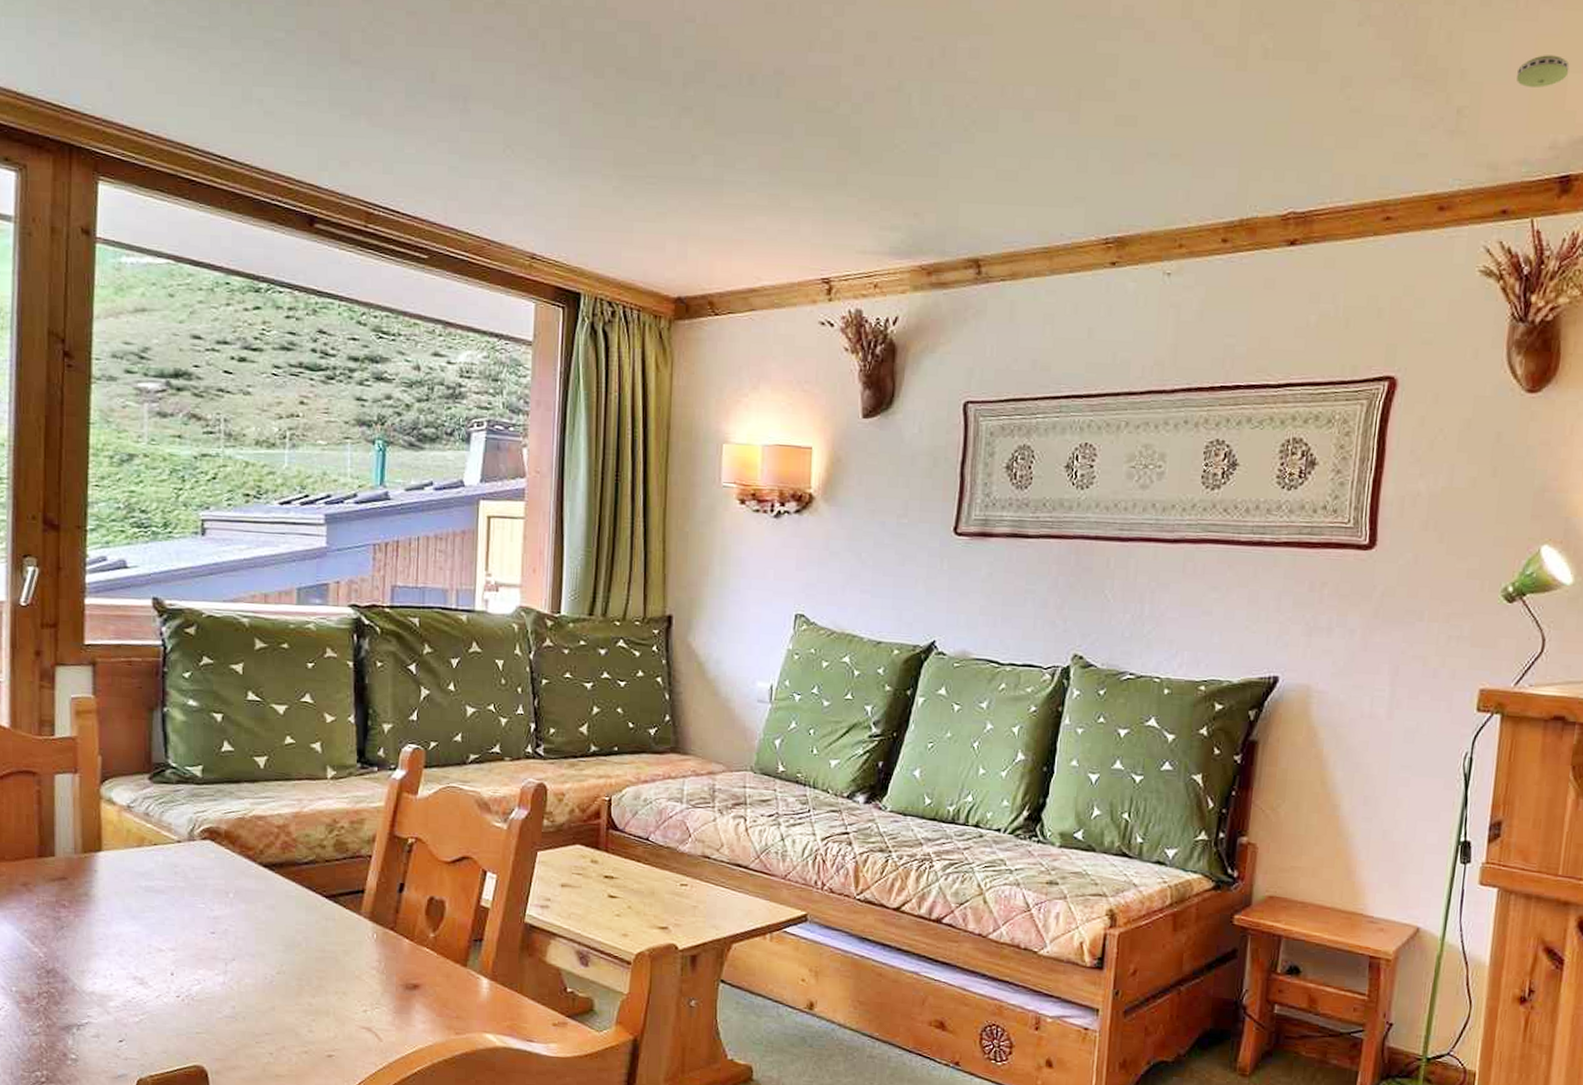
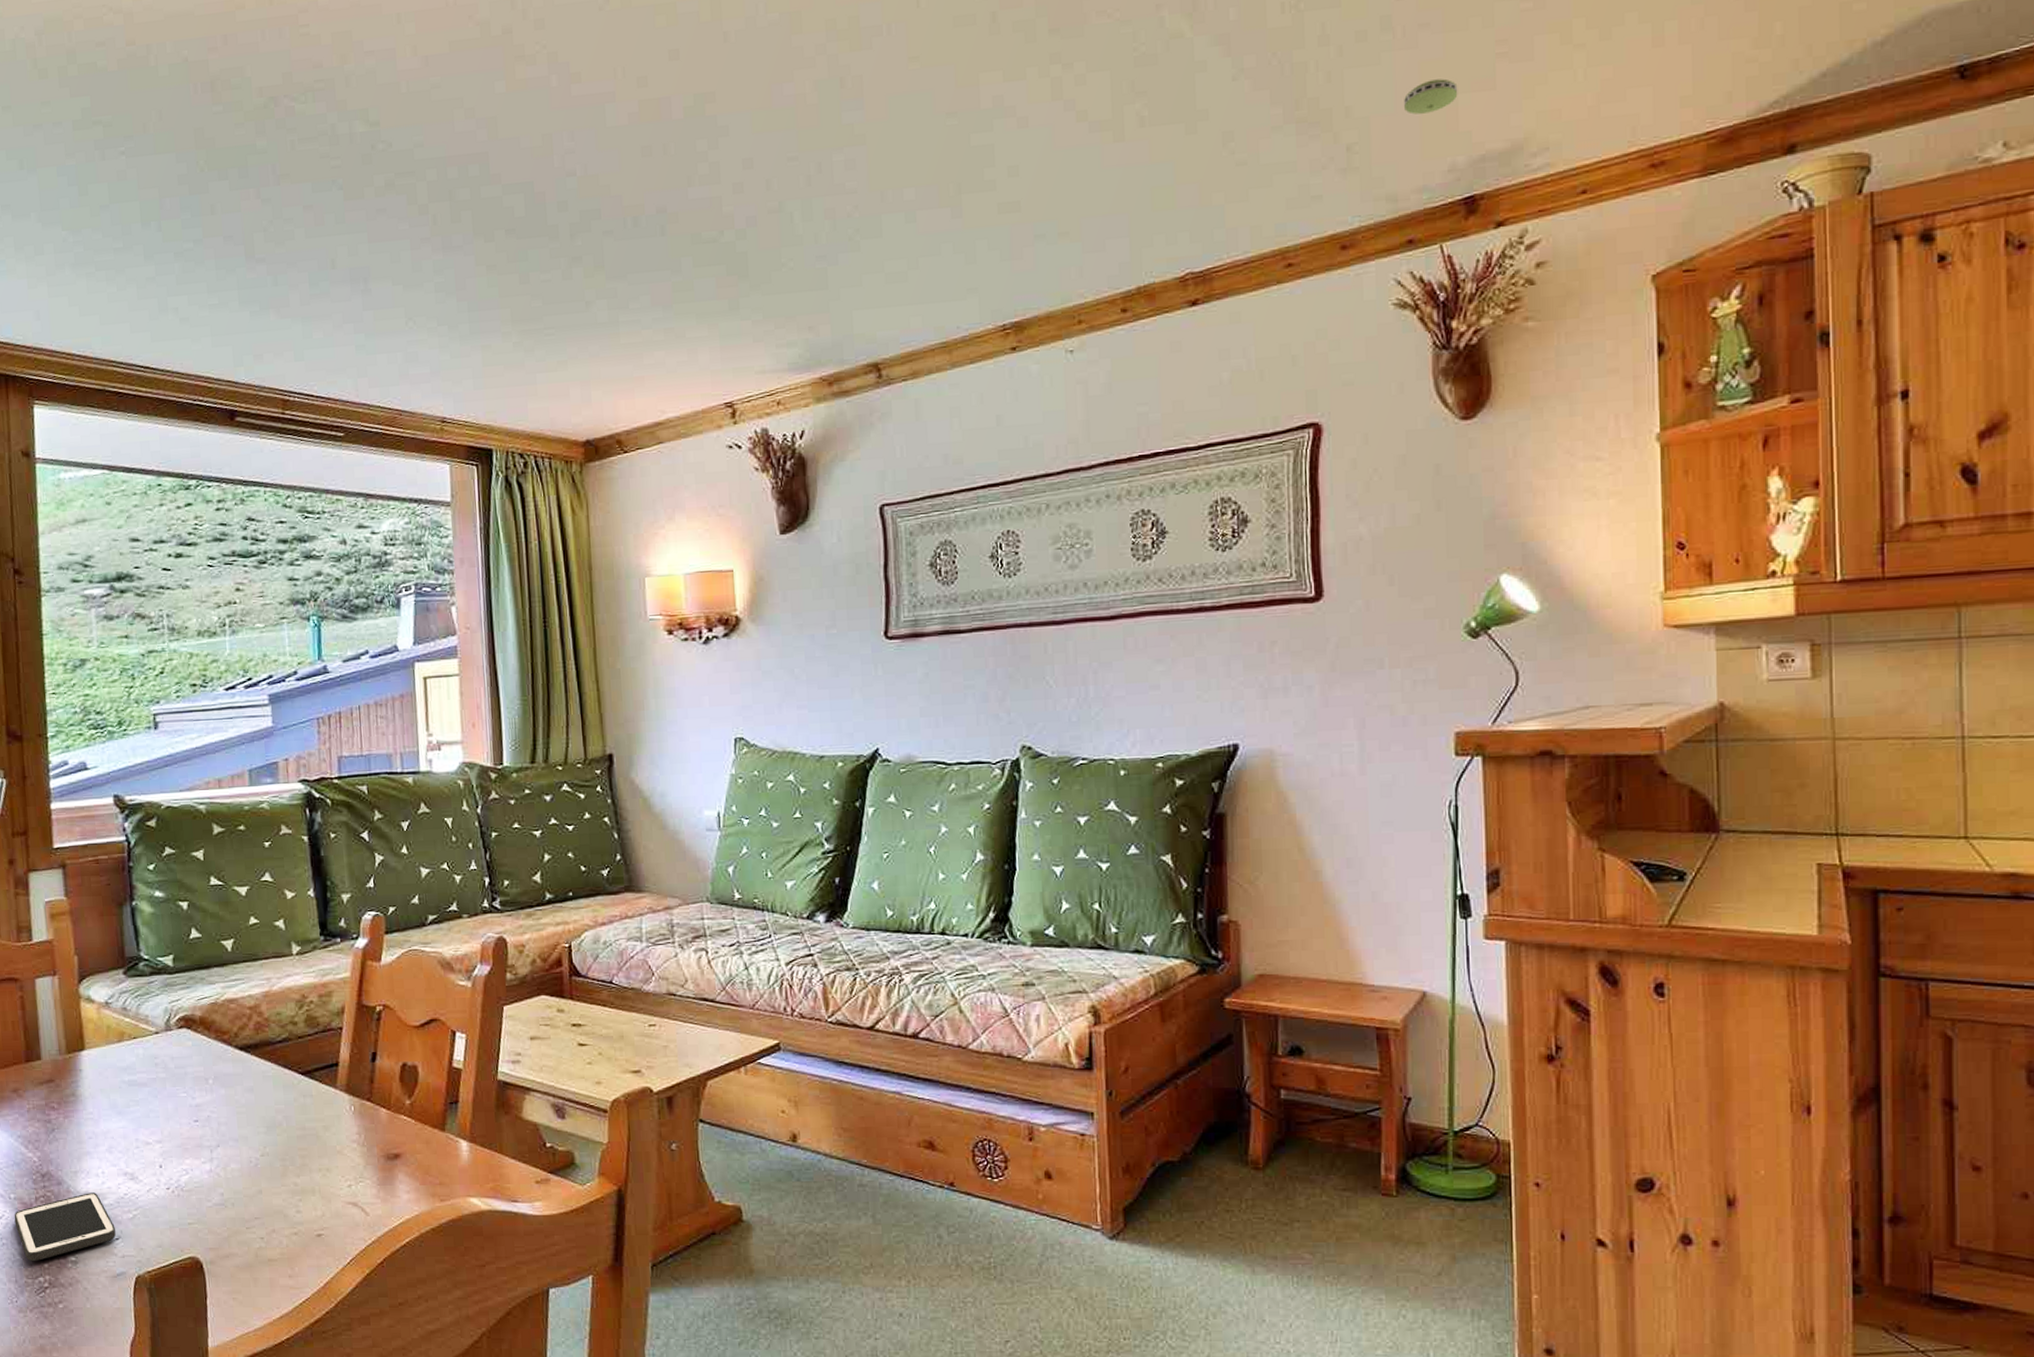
cell phone: none [14,993,121,1055] -> present [14,1193,116,1261]

